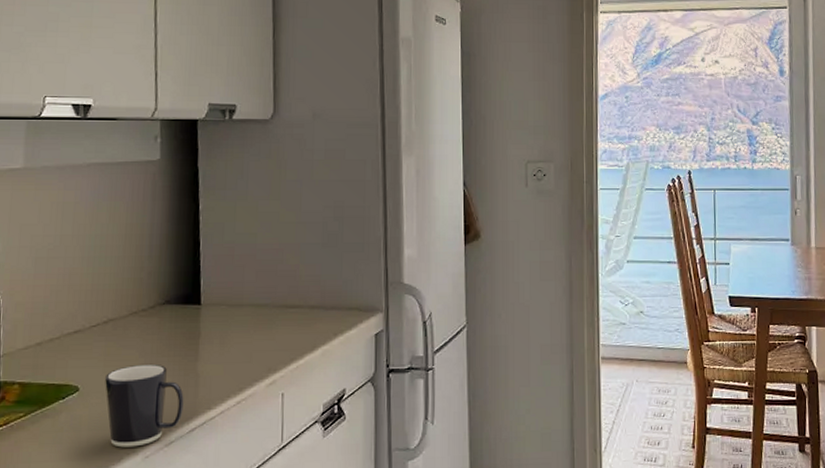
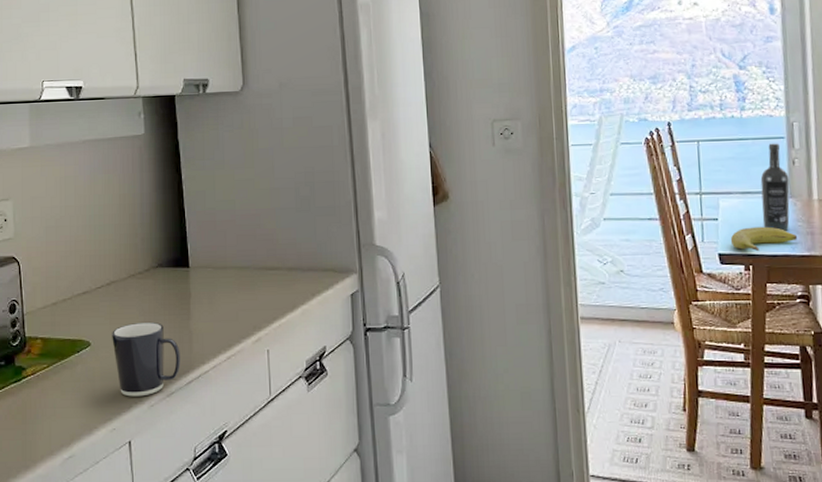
fruit: none [739,271,796,295] -> present [730,226,797,252]
wine bottle: none [767,194,792,276] -> present [760,143,790,231]

